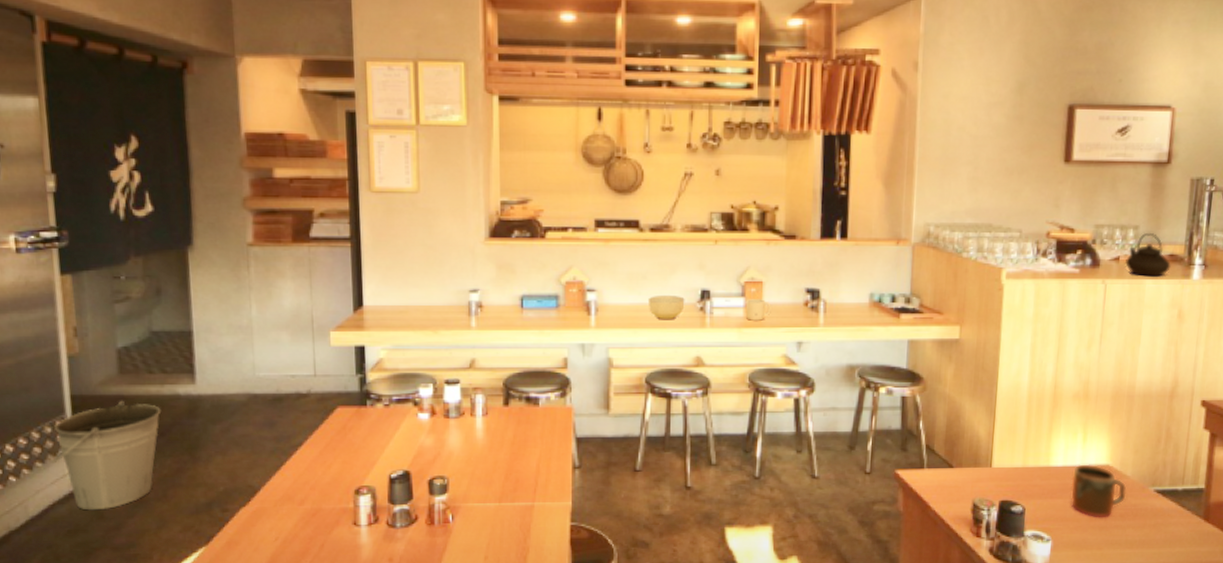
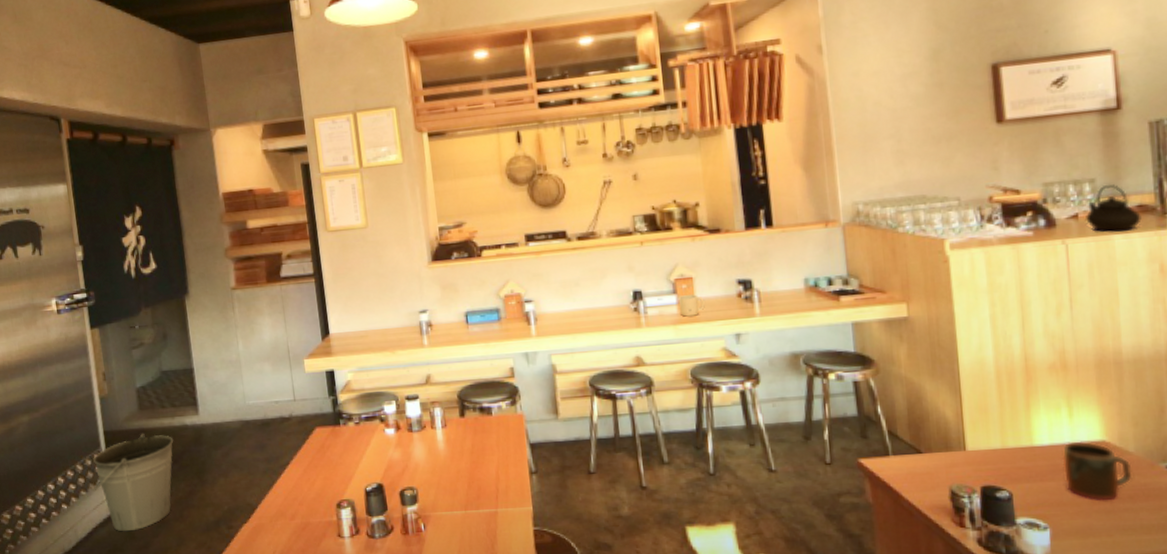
bowl: present [647,294,685,320] -> none [582,298,619,324]

